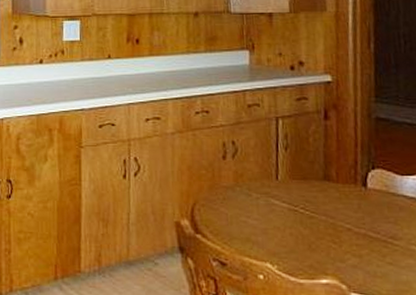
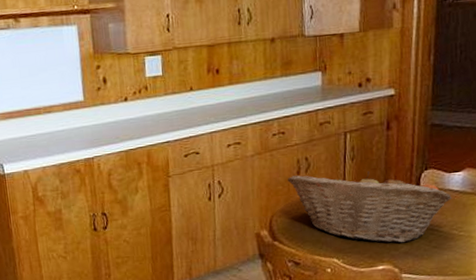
fruit basket: none [212,160,406,254] -> present [288,171,451,243]

